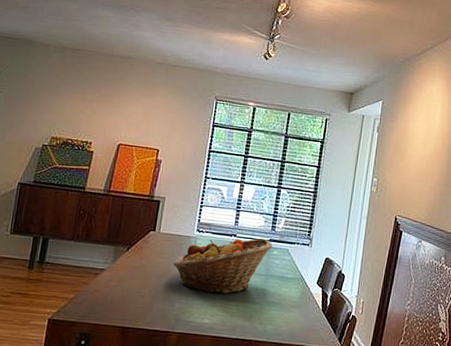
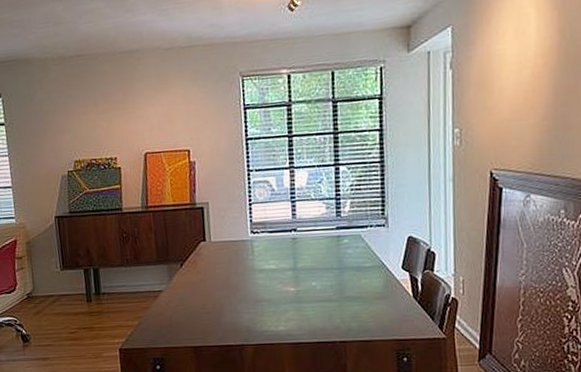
fruit basket: present [173,238,273,294] -> none [233,227,342,298]

